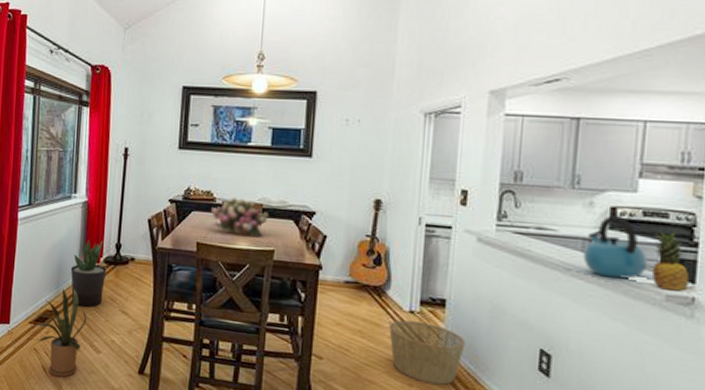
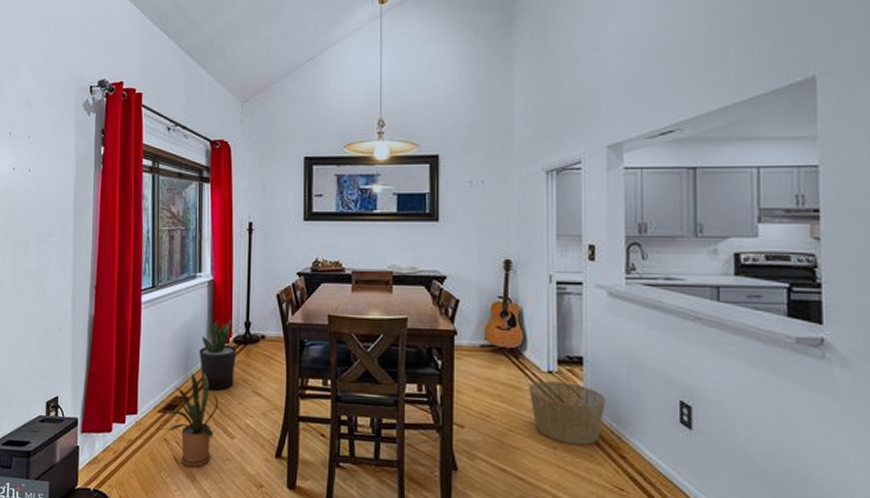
flower arrangement: present [210,196,270,238] -> none [340,266,400,306]
kettle: present [583,215,648,279] -> none [712,262,775,324]
fruit: present [651,231,690,292] -> none [779,274,817,333]

